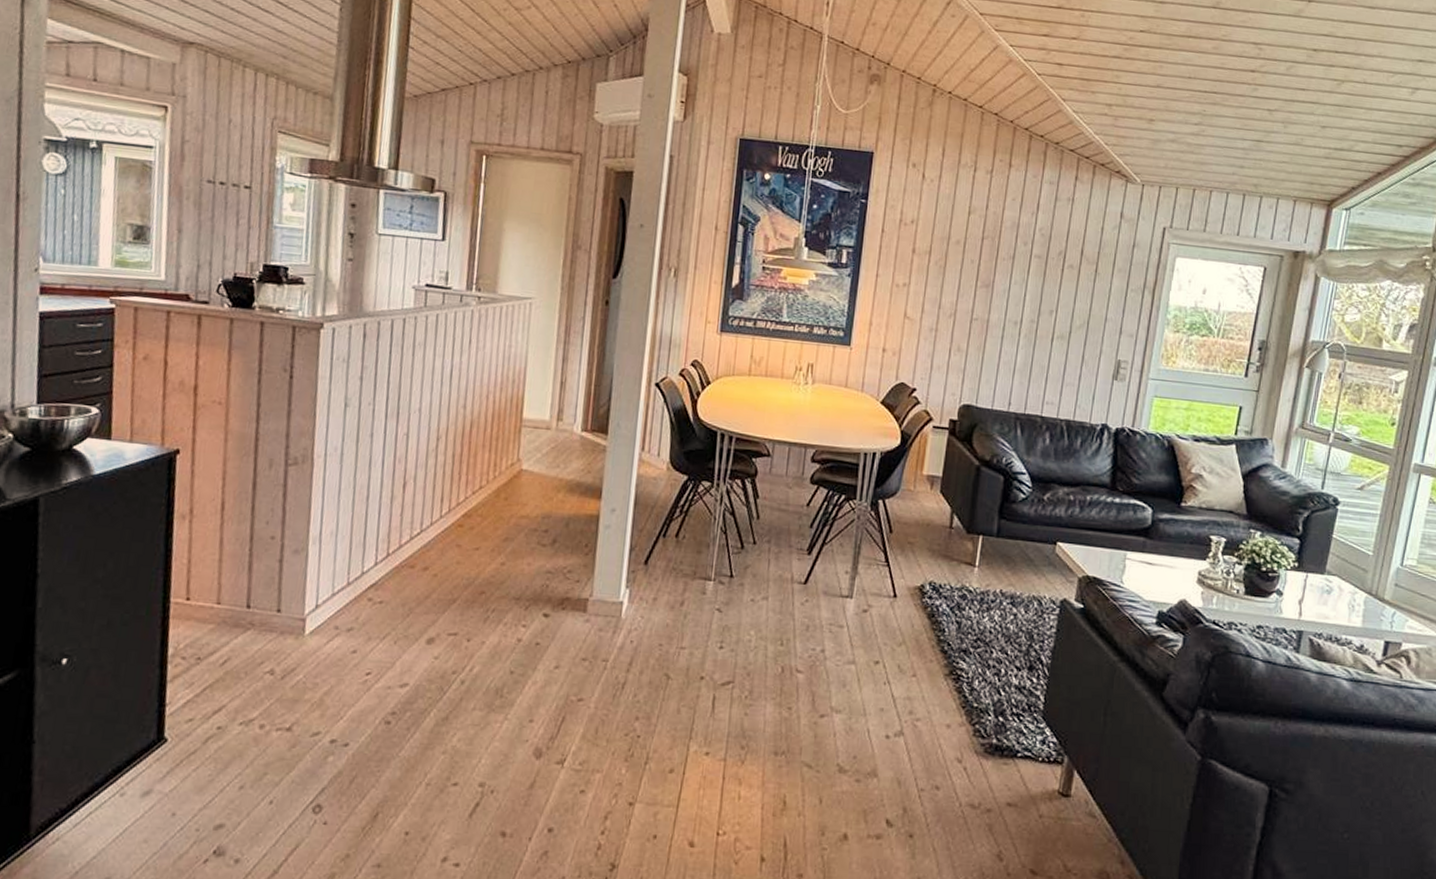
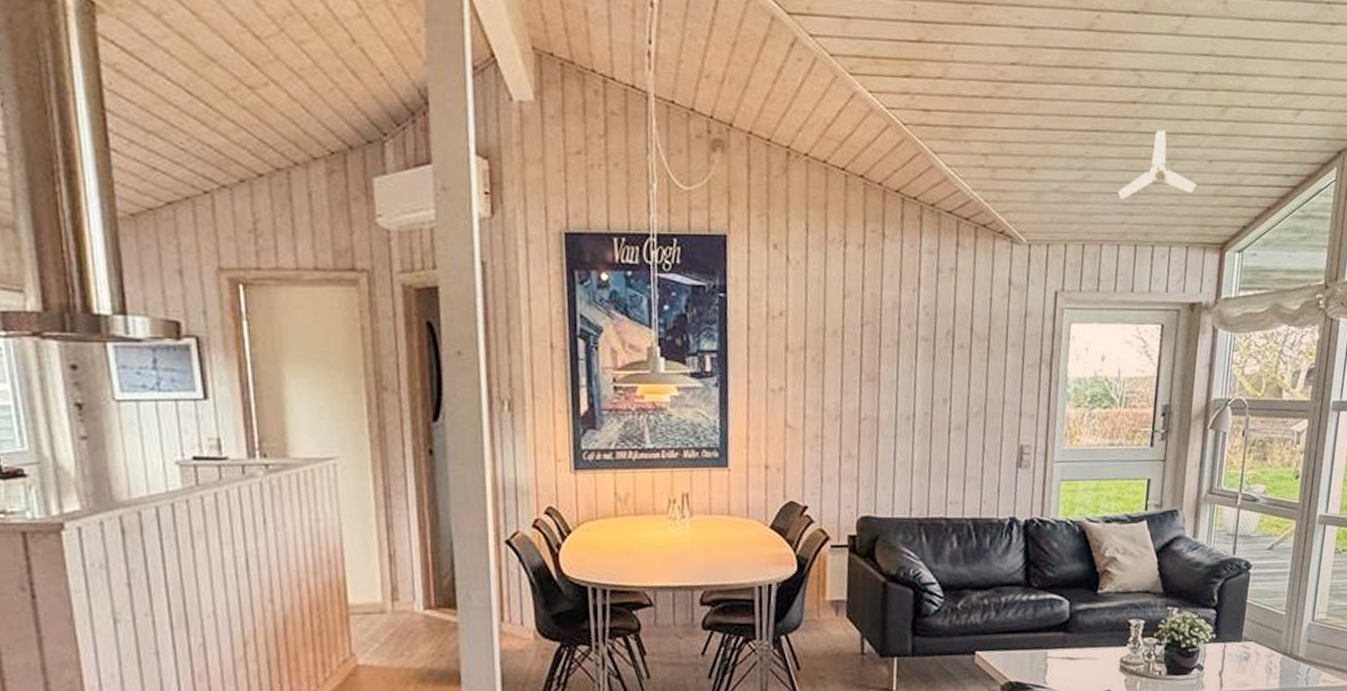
ceiling fan: none [1231,96,1309,153] -> present [1118,130,1197,199]

